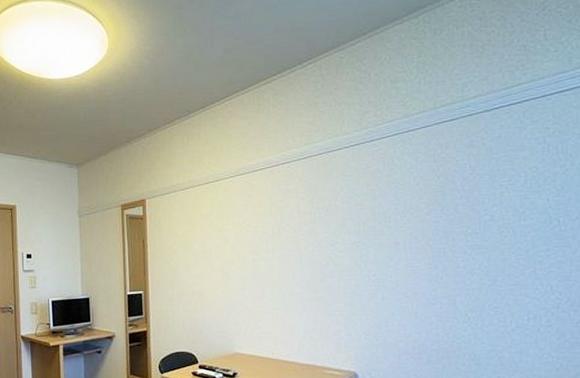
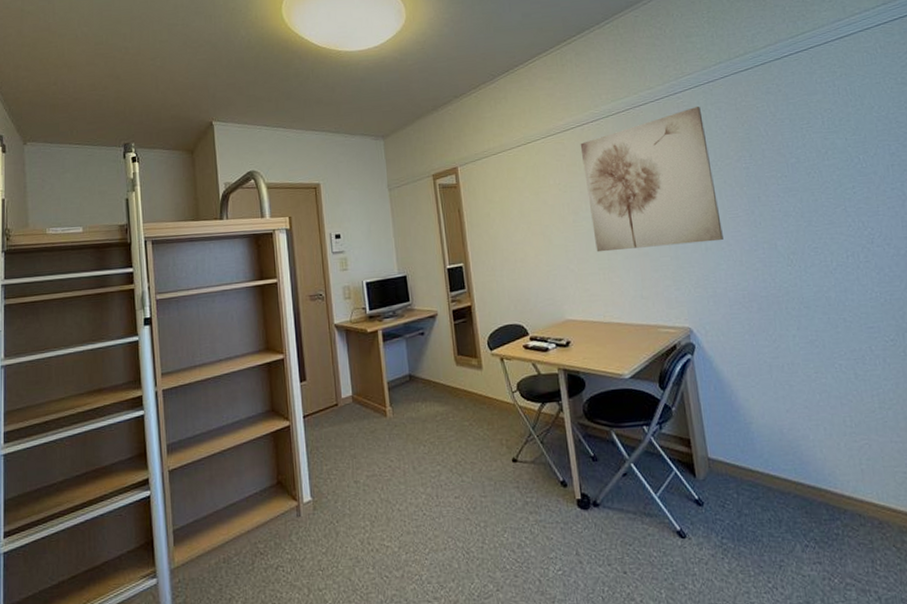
wall art: none [268,156,402,293] -> present [580,107,723,252]

